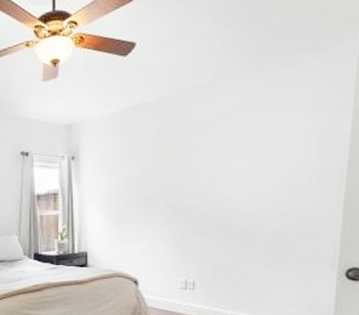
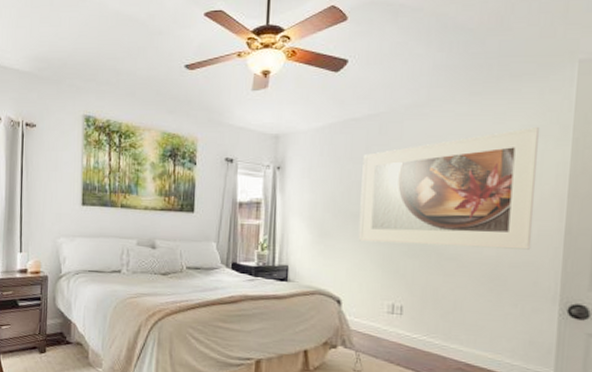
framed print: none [152,100,321,224] -> present [358,128,539,250]

